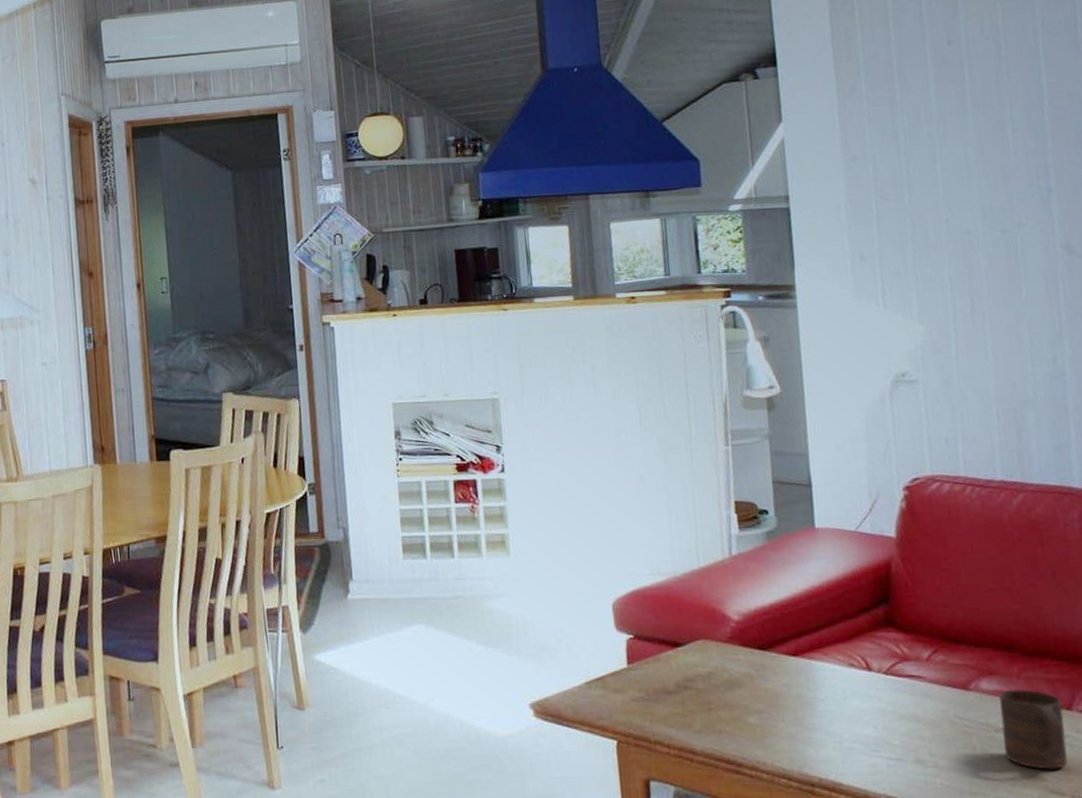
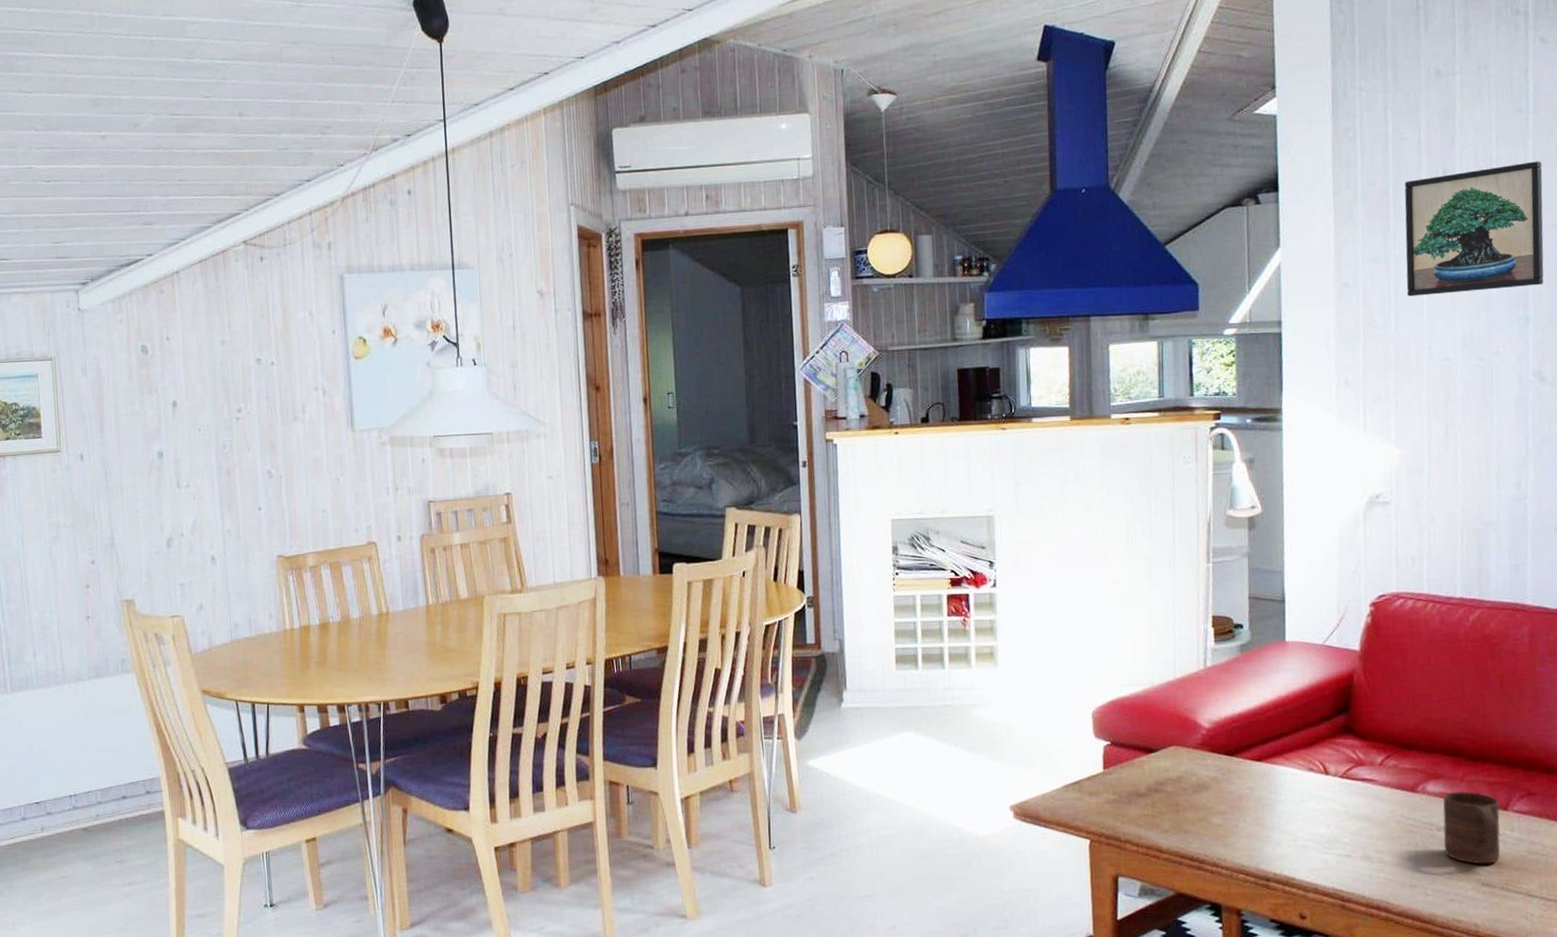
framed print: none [908,29,1064,169] -> present [1404,161,1544,297]

